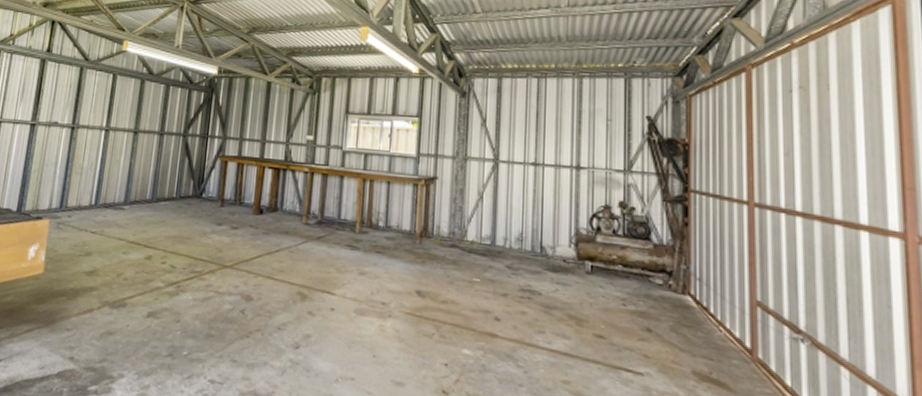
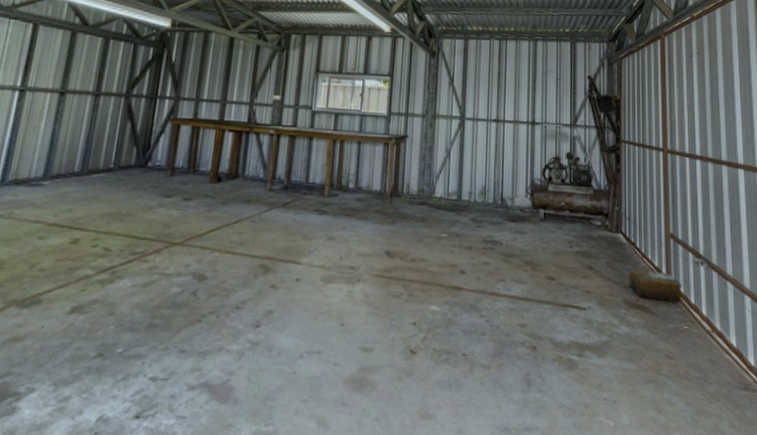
cardboard box: none [699,337,774,382] -> present [628,269,682,302]

